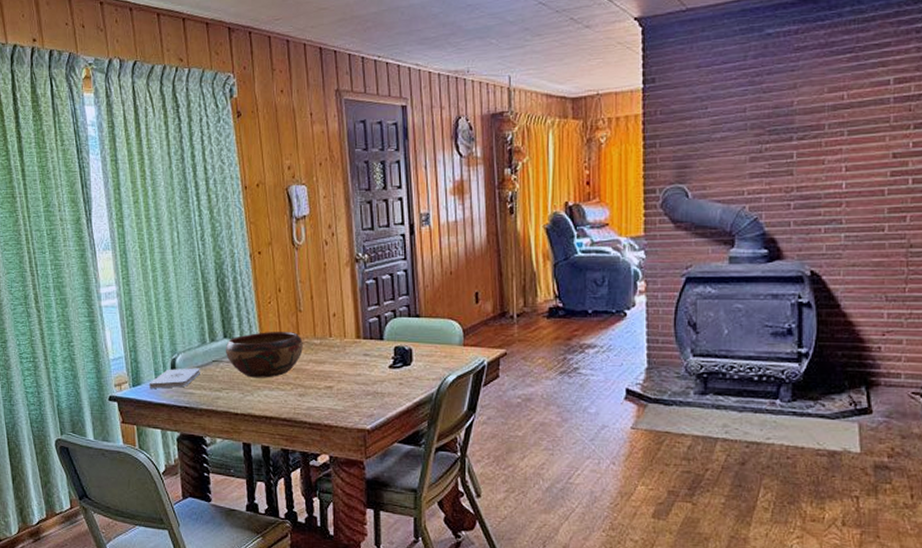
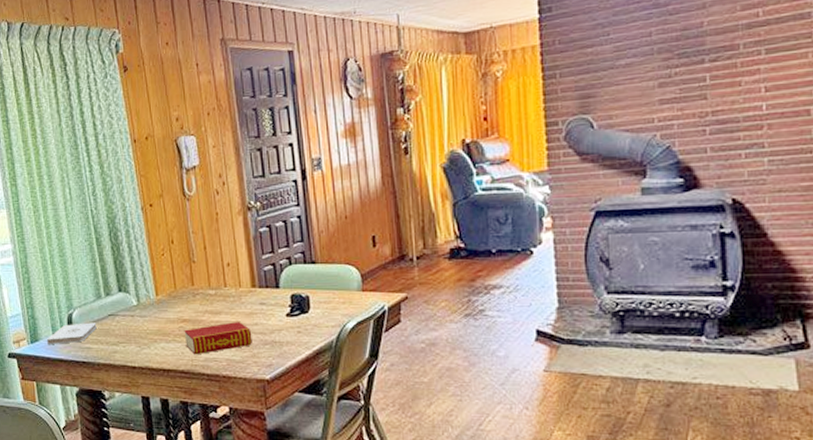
decorative bowl: present [225,331,303,378] -> none [120,282,198,331]
book: none [288,372,355,404] -> present [184,322,252,355]

